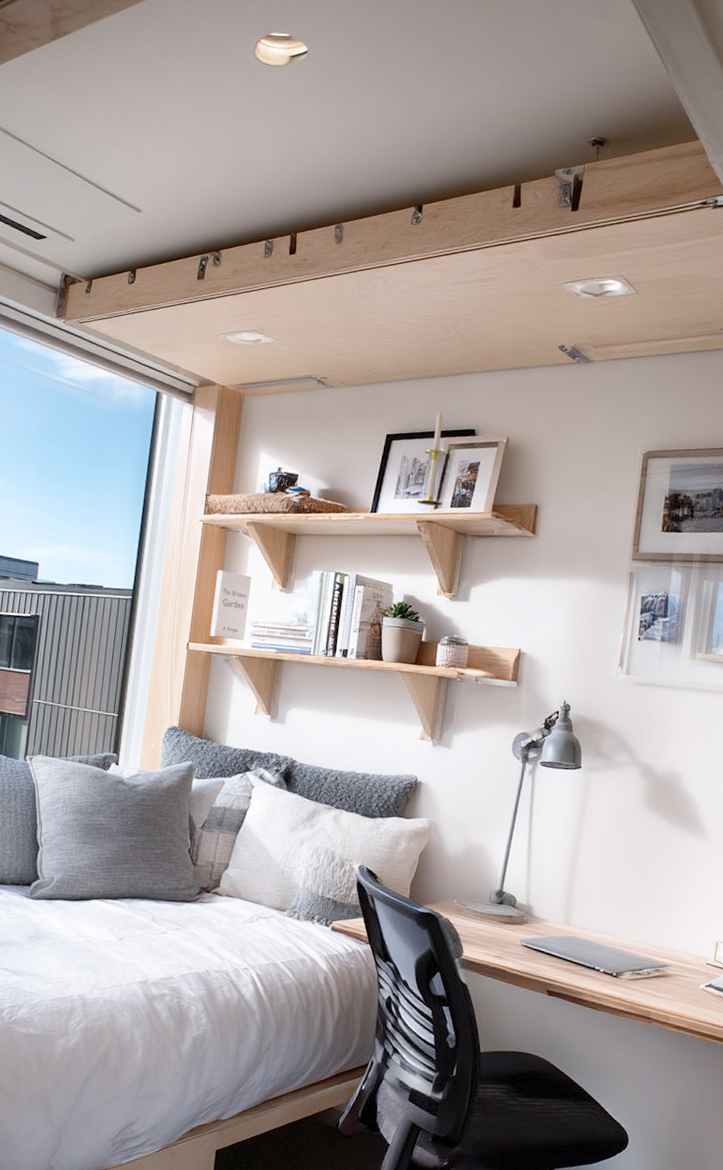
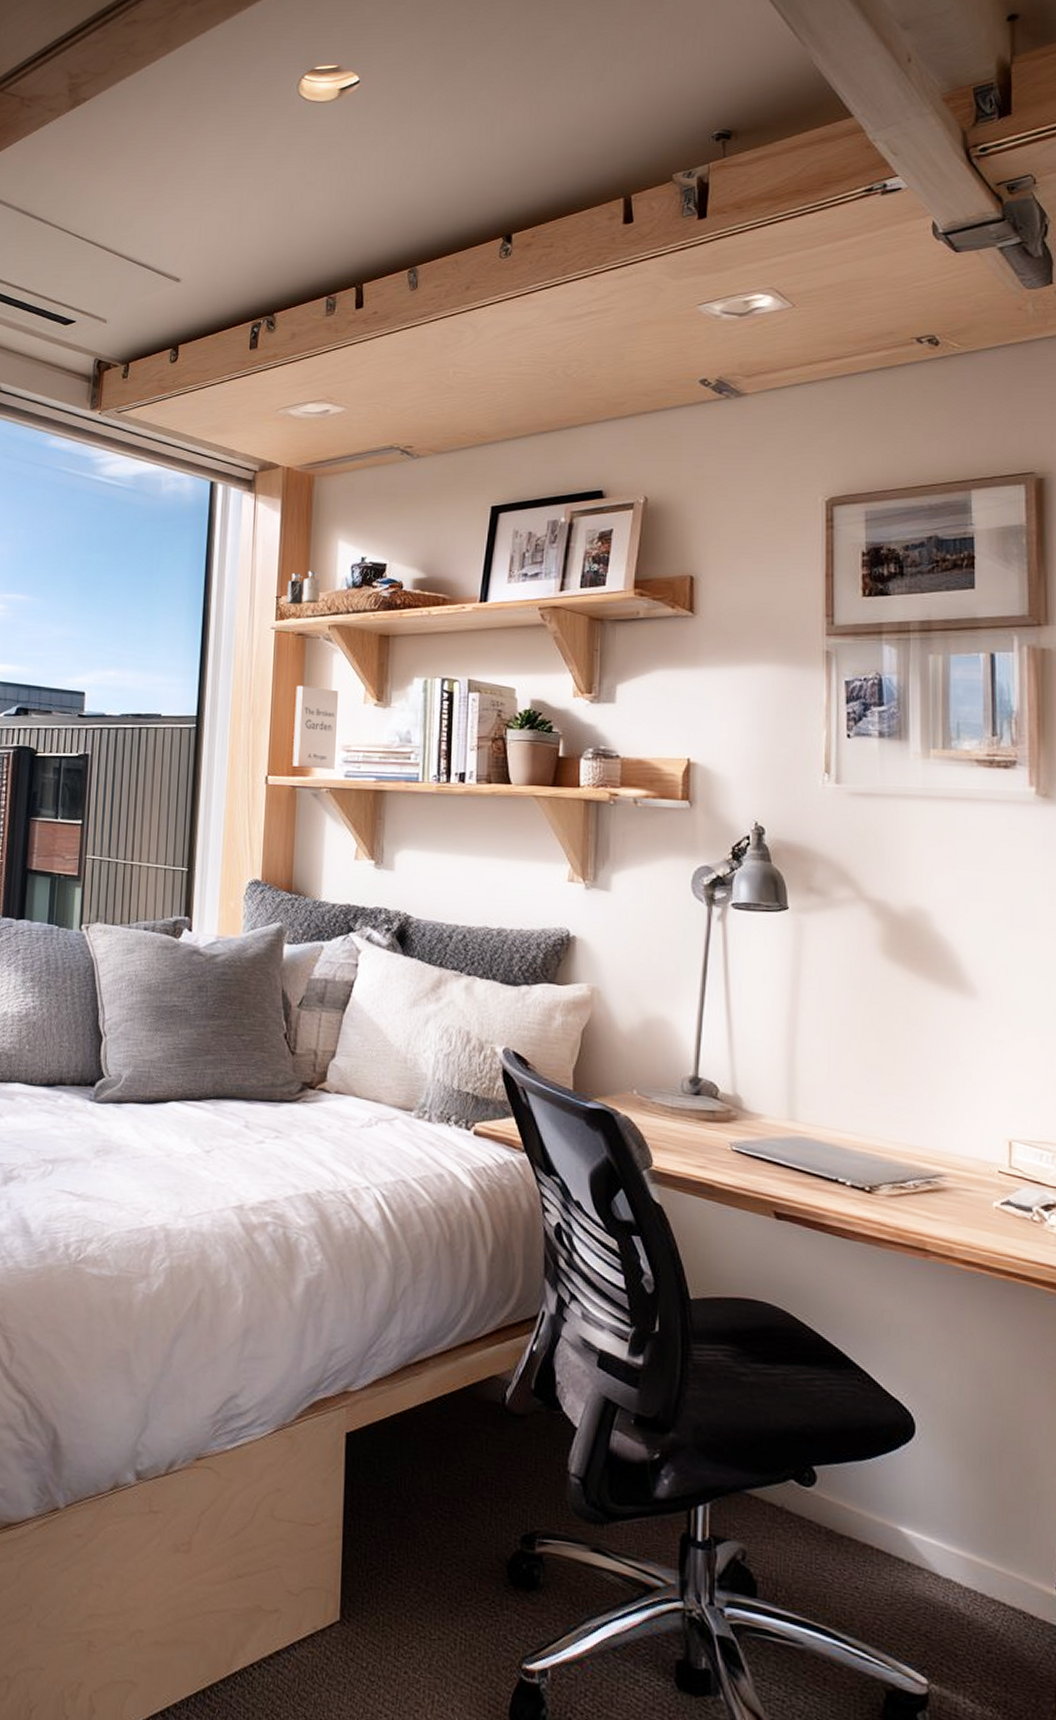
candle: none [214,475,244,503] -> present [287,571,321,605]
candle: present [417,409,446,507] -> none [537,470,570,589]

